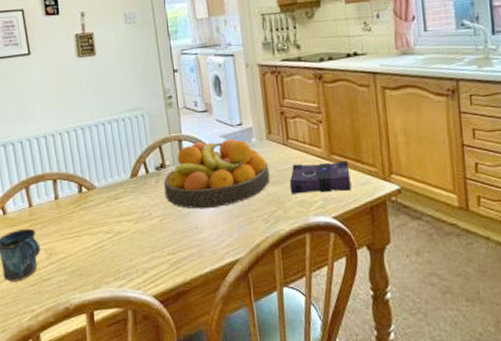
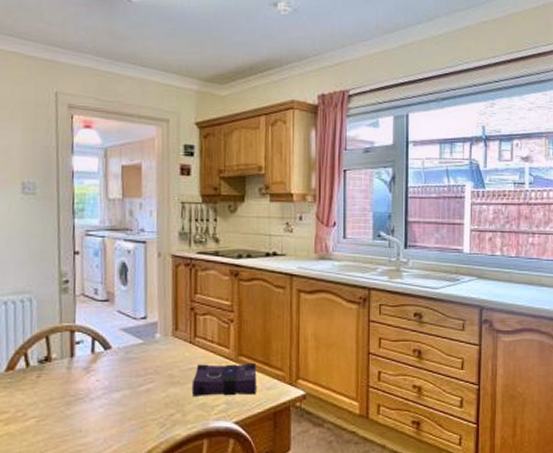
fruit bowl: present [164,138,270,209] -> none [46,332,171,410]

